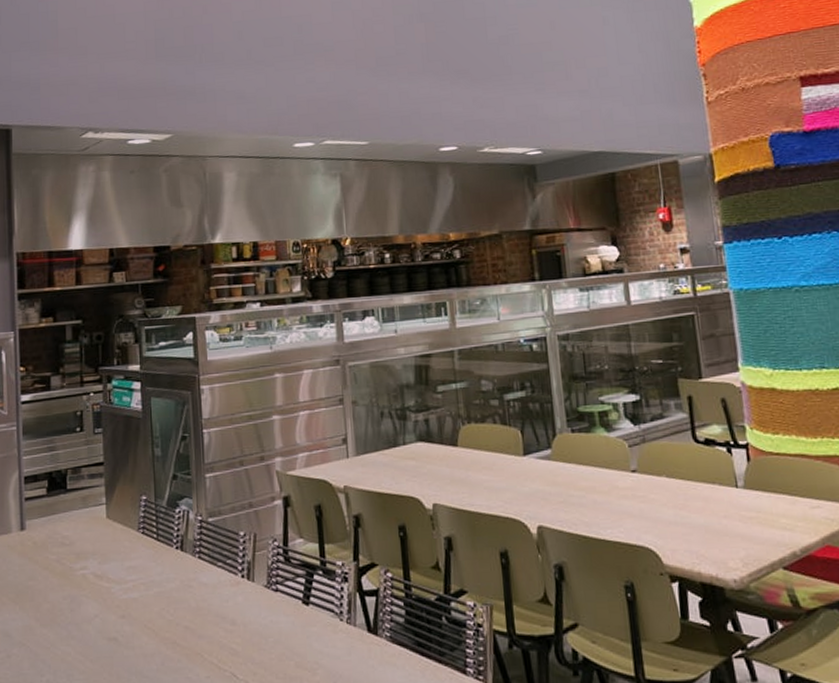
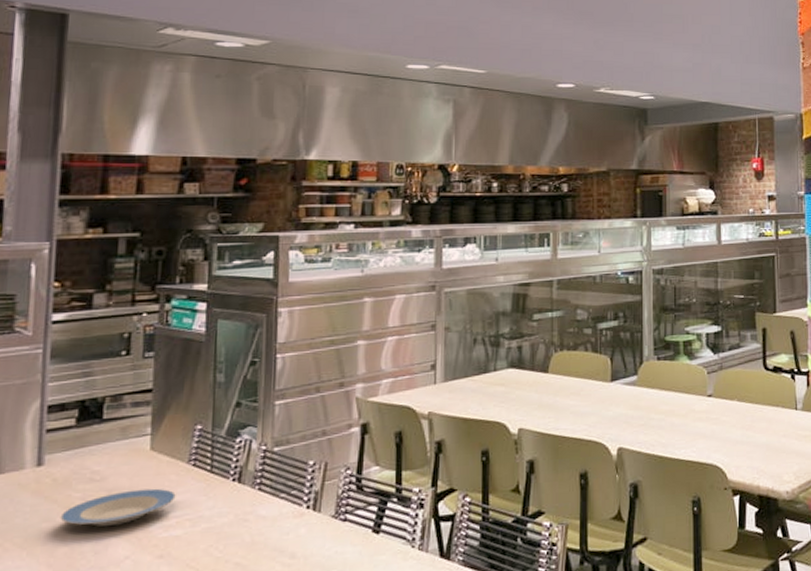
plate: none [41,553,130,586] -> present [60,488,176,527]

